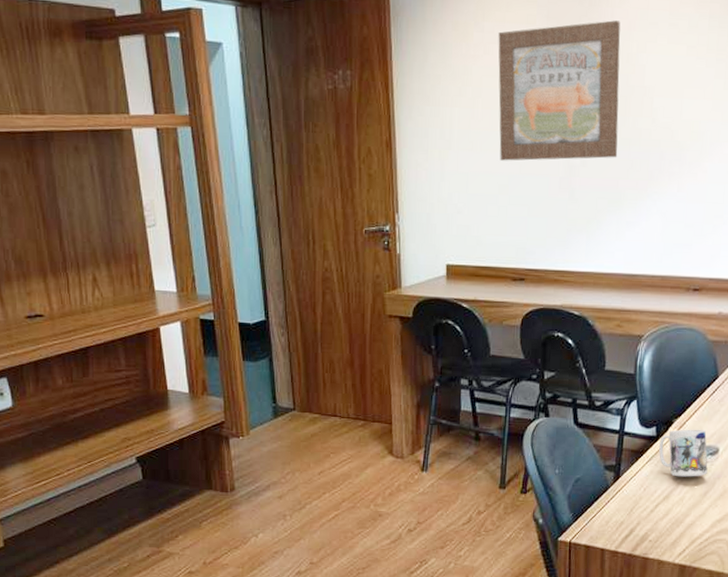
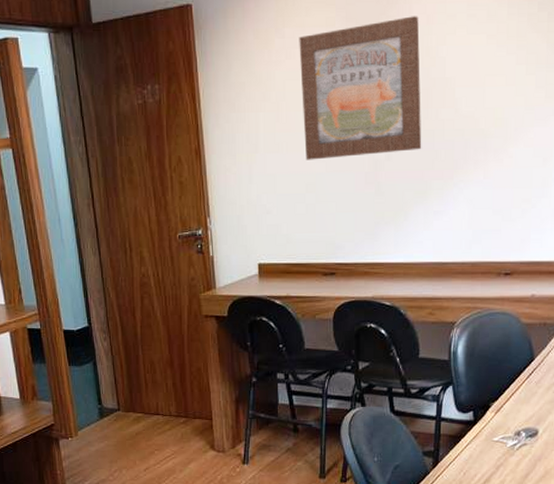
mug: present [659,429,708,477] -> none [477,412,528,460]

